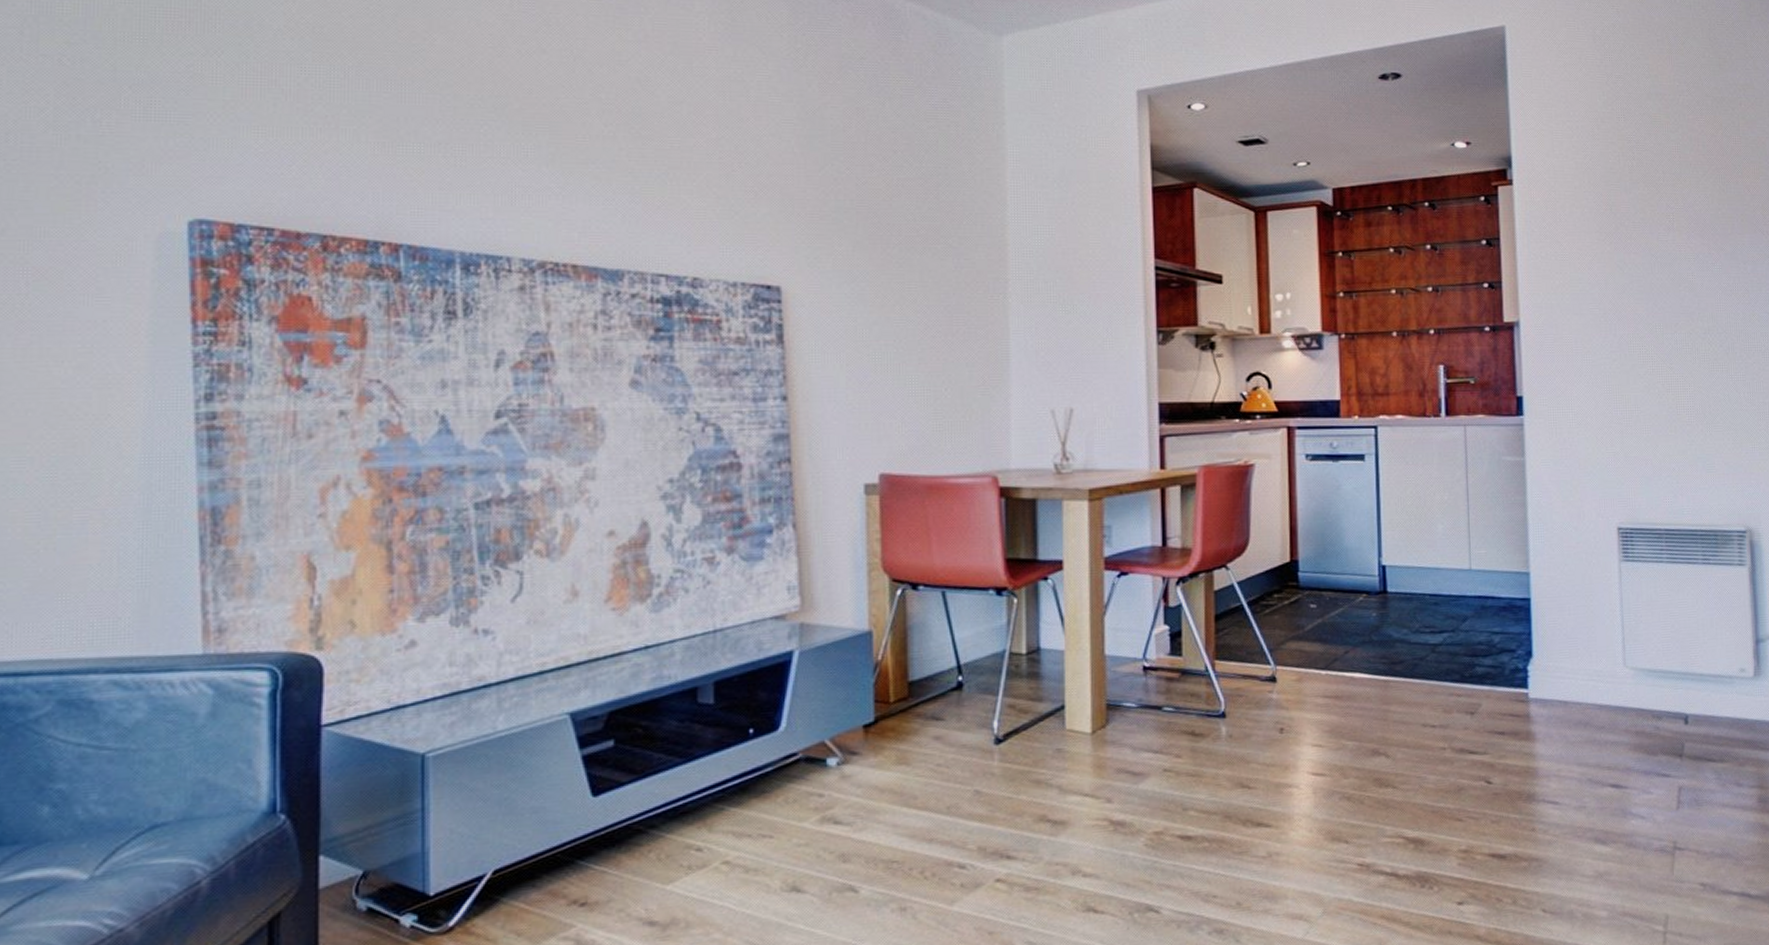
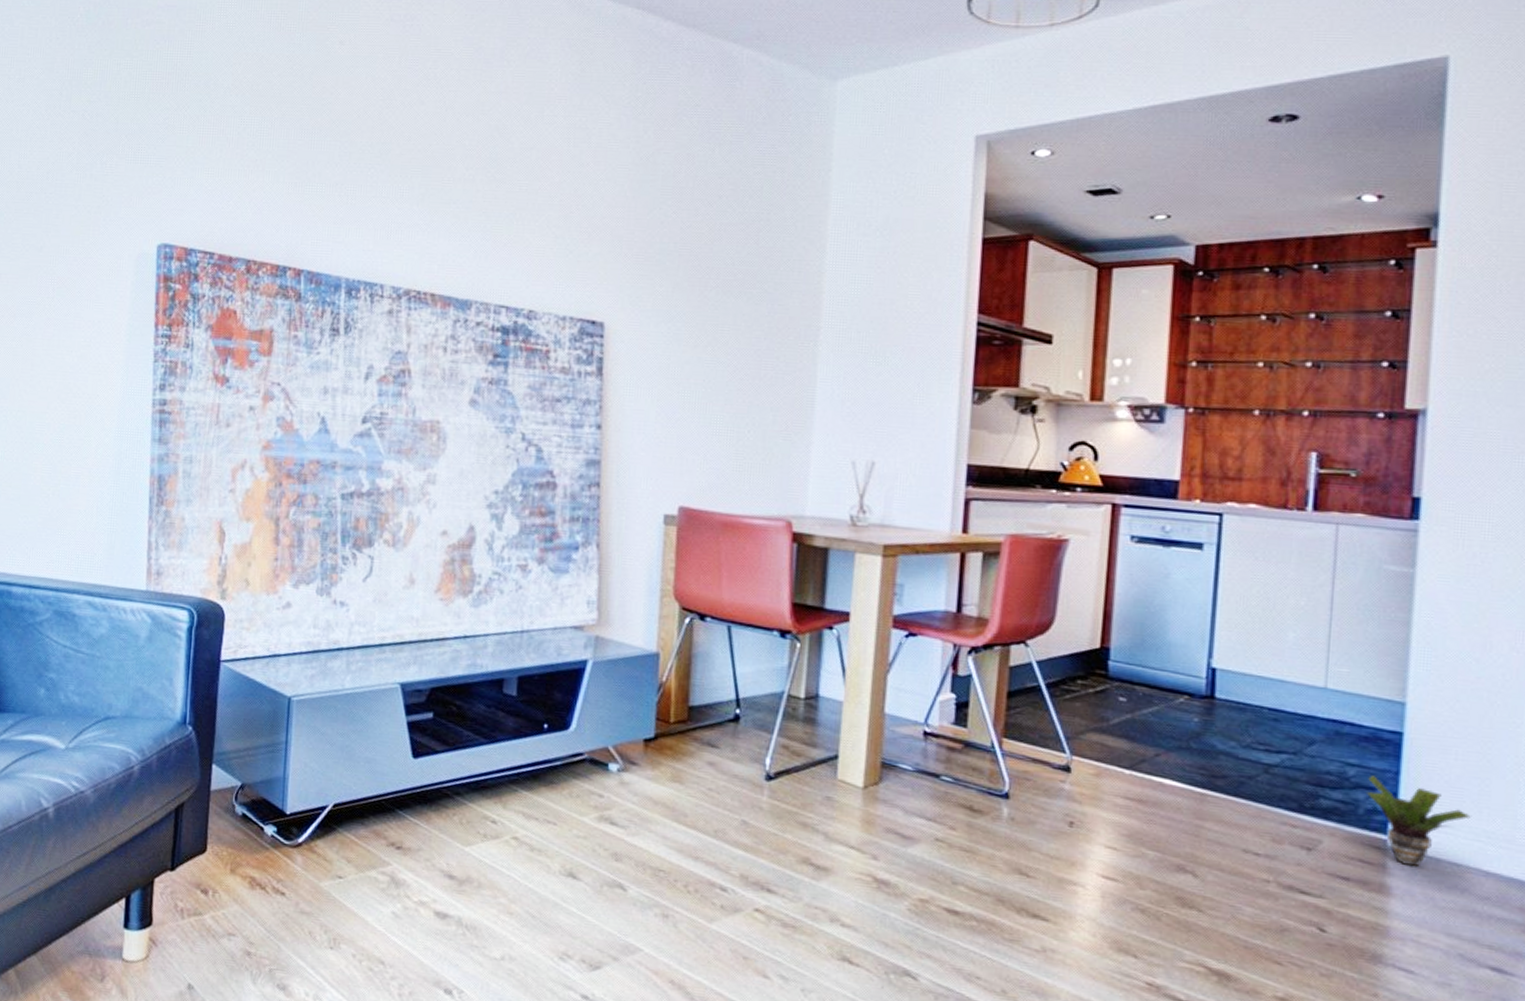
potted plant: none [1509,638,1585,712] -> present [1365,774,1471,867]

